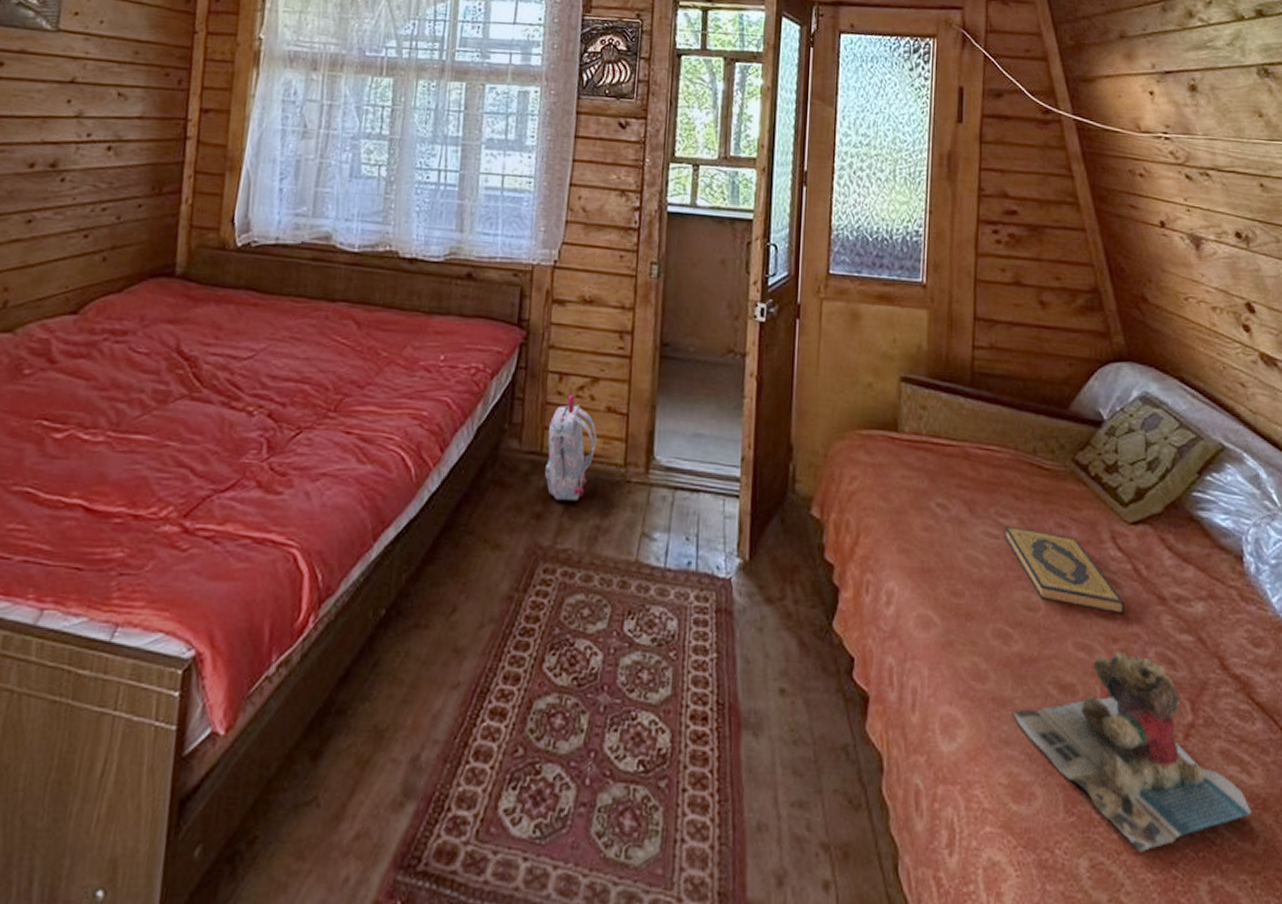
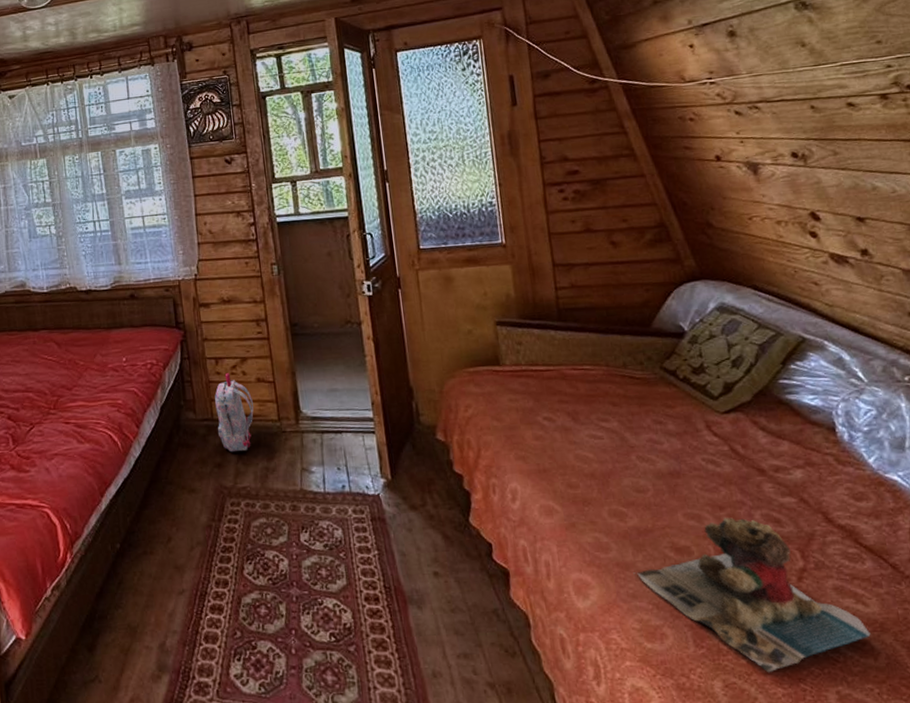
hardback book: present [1004,525,1125,615] -> none [606,427,728,488]

